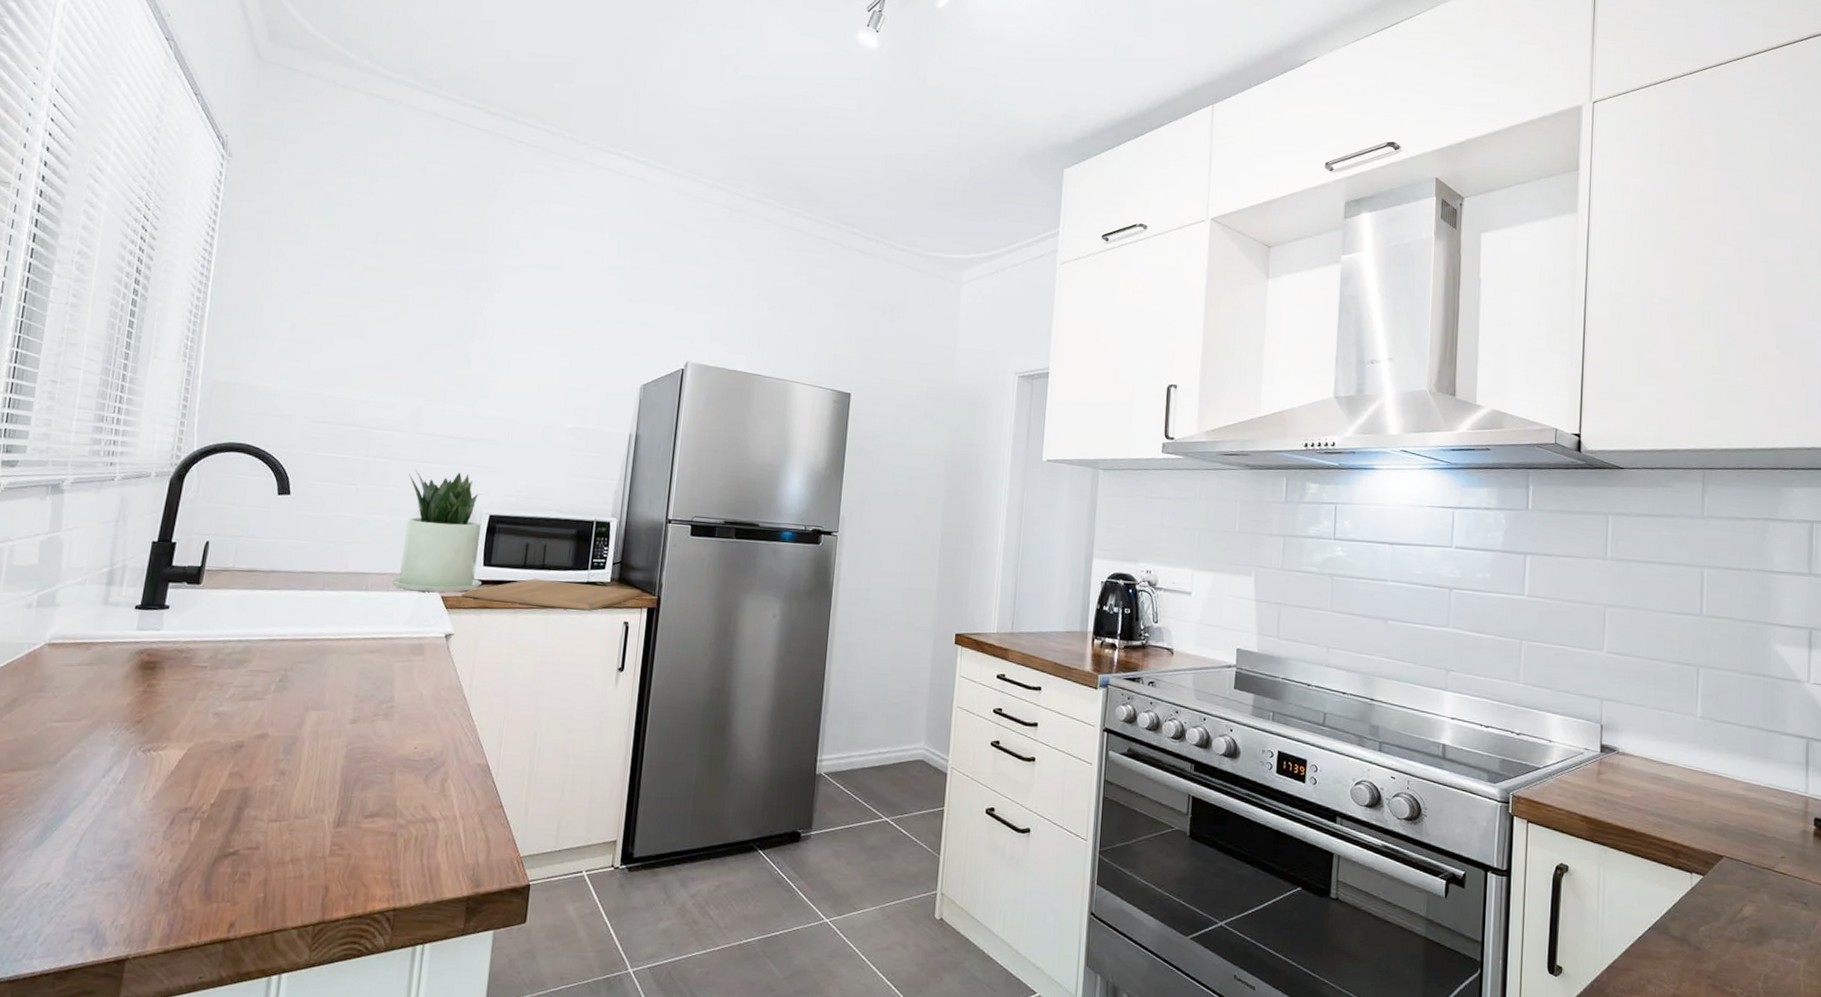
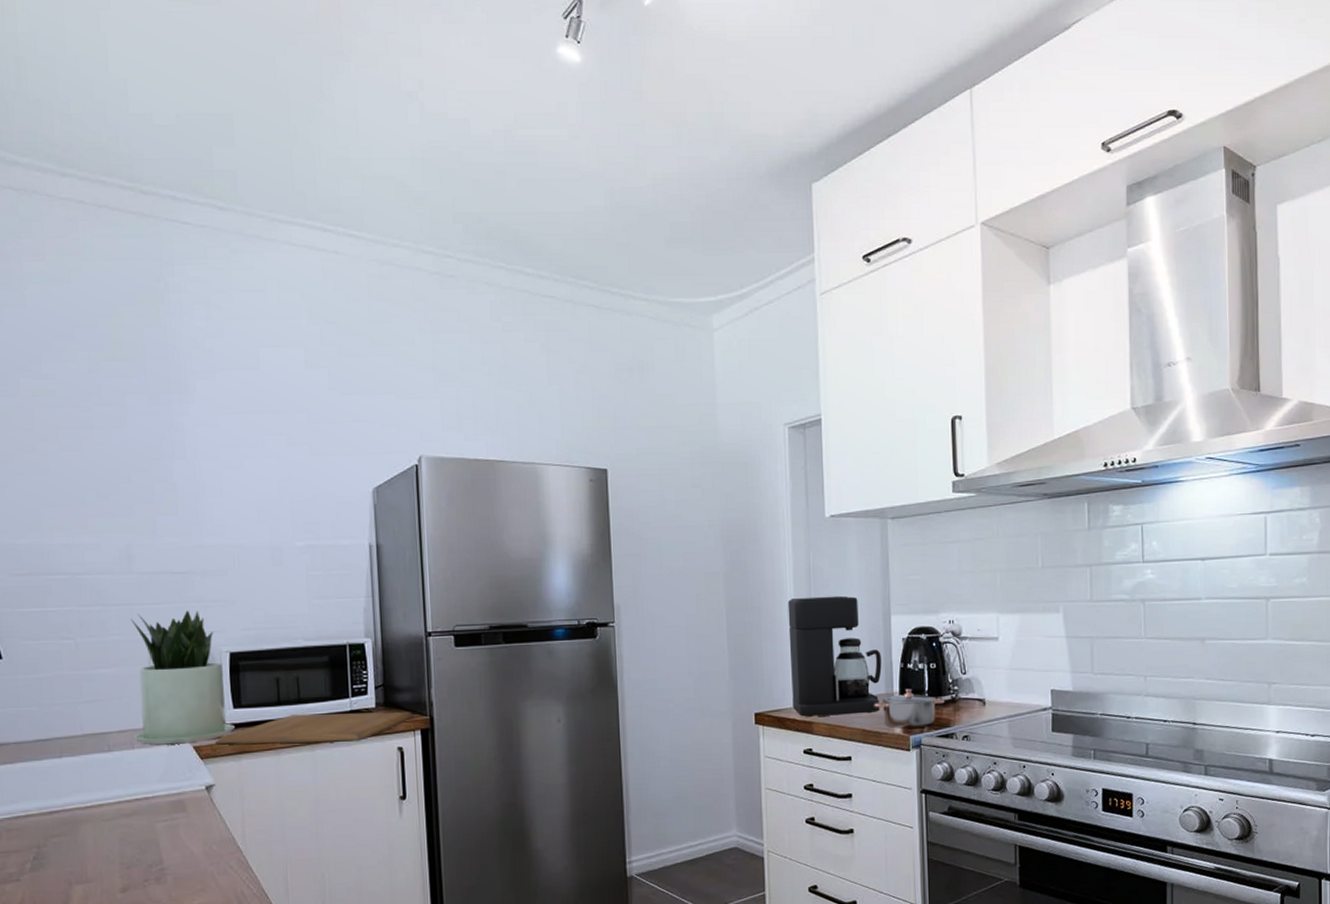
coffee maker: none [992,531,1080,649] -> present [788,595,882,718]
cooking pot: none [1067,629,1135,669] -> present [873,689,944,729]

